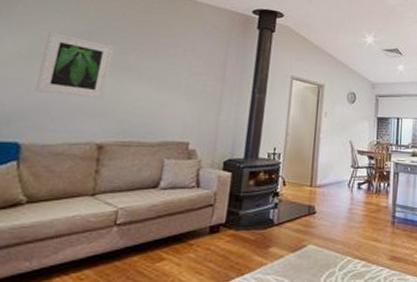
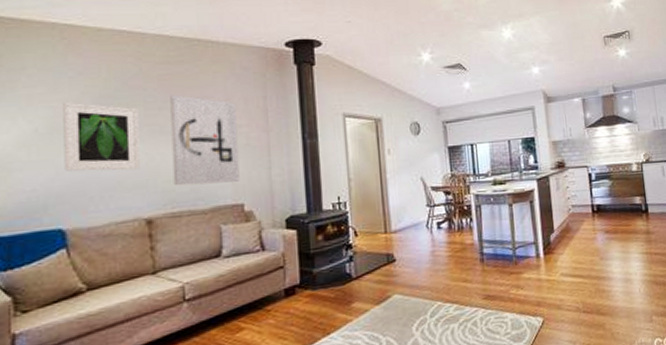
wall art: none [130,39,201,122] -> present [170,95,240,186]

